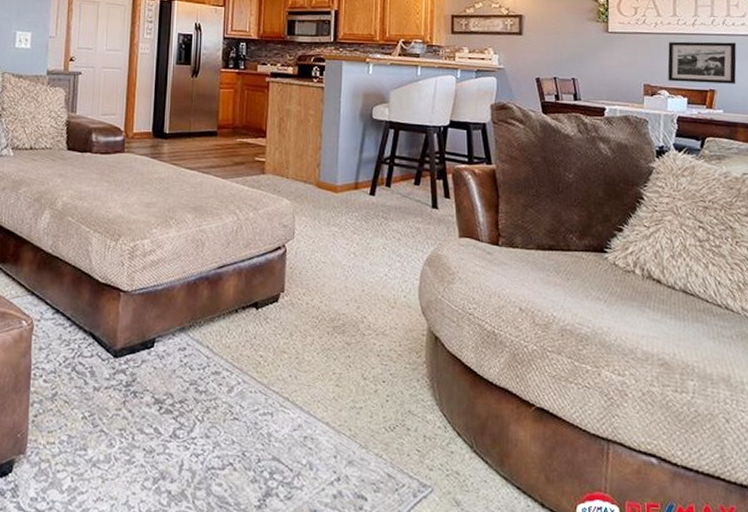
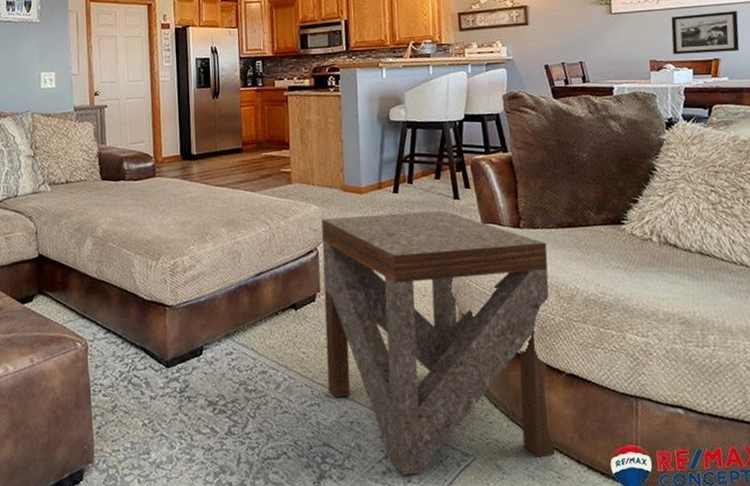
side table: none [283,215,525,502] -> present [321,210,556,475]

